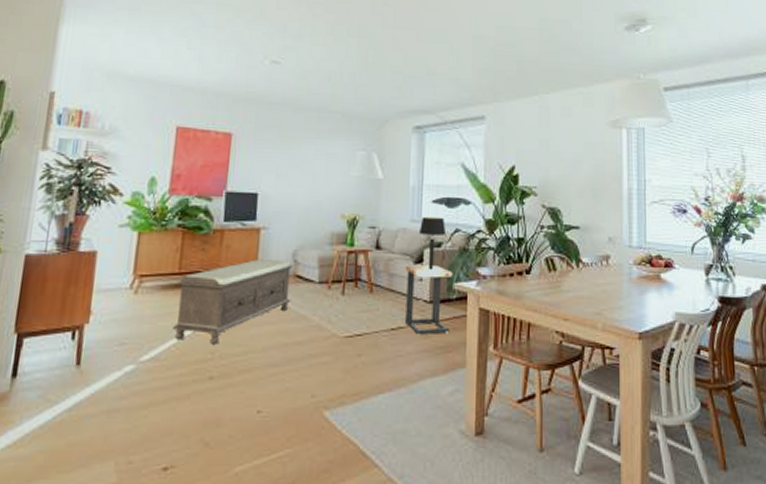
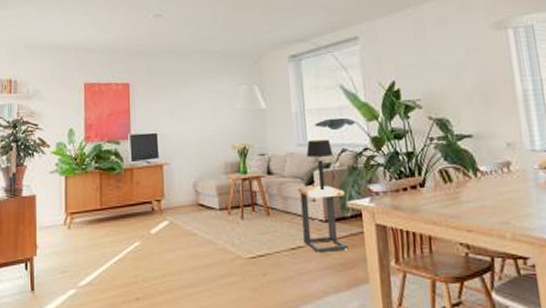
bench: present [172,259,294,344] -> none [100,191,196,269]

